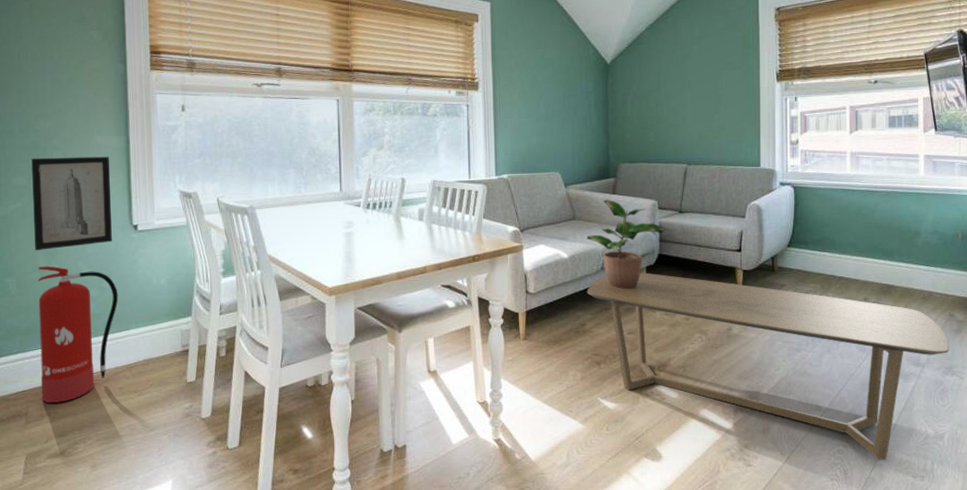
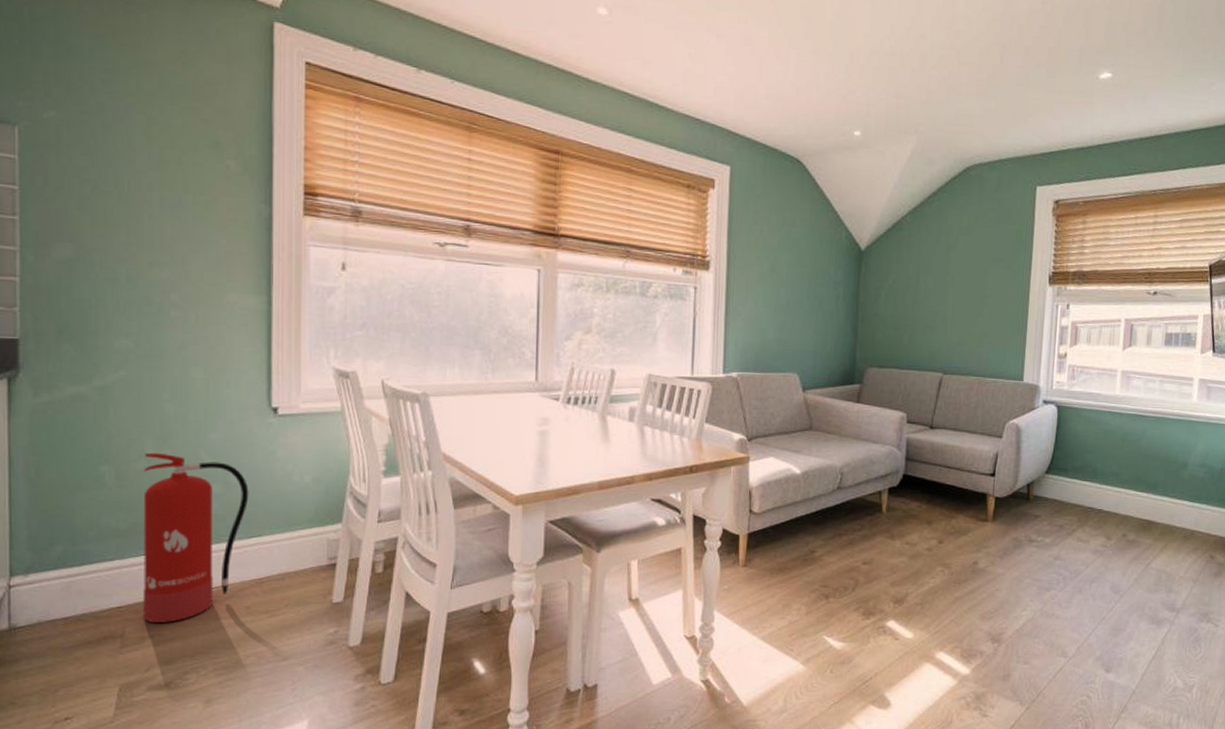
wall art: present [31,156,112,250] -> none [141,316,244,433]
potted plant: present [587,199,666,289] -> none [824,408,914,513]
coffee table: present [587,272,950,461] -> none [819,495,1208,714]

